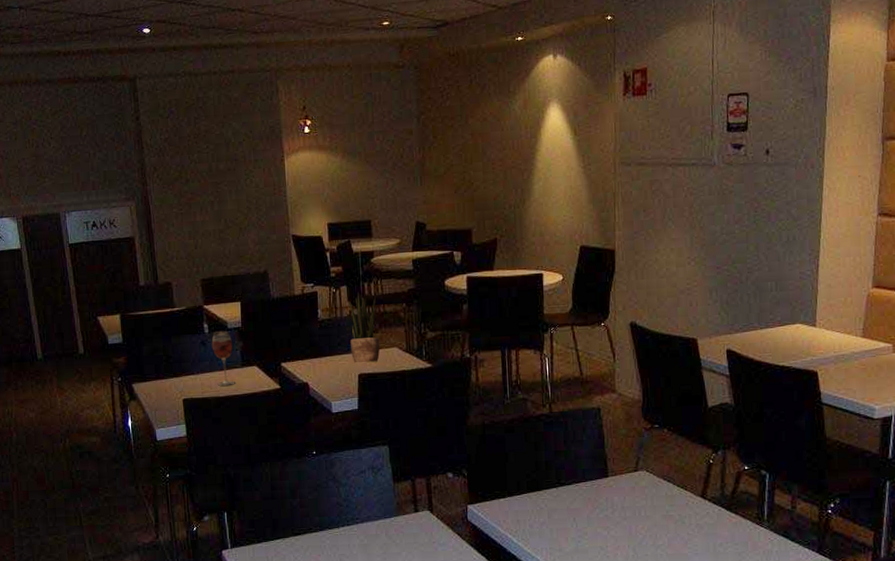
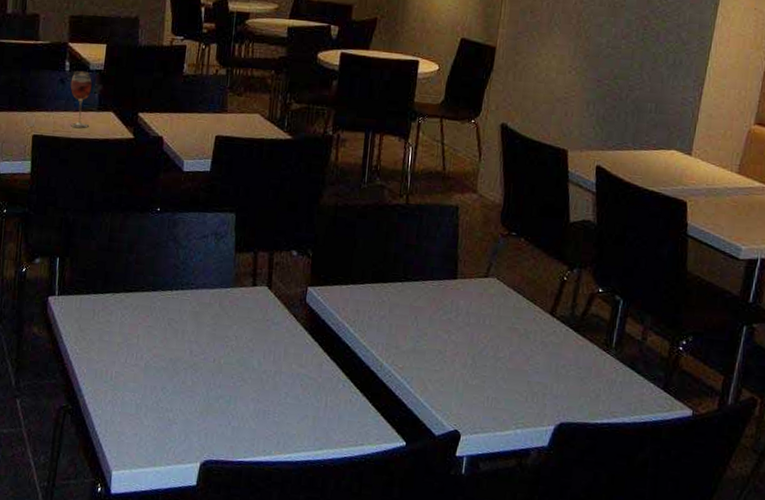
potted plant: present [349,291,380,362] -> none [211,51,246,125]

